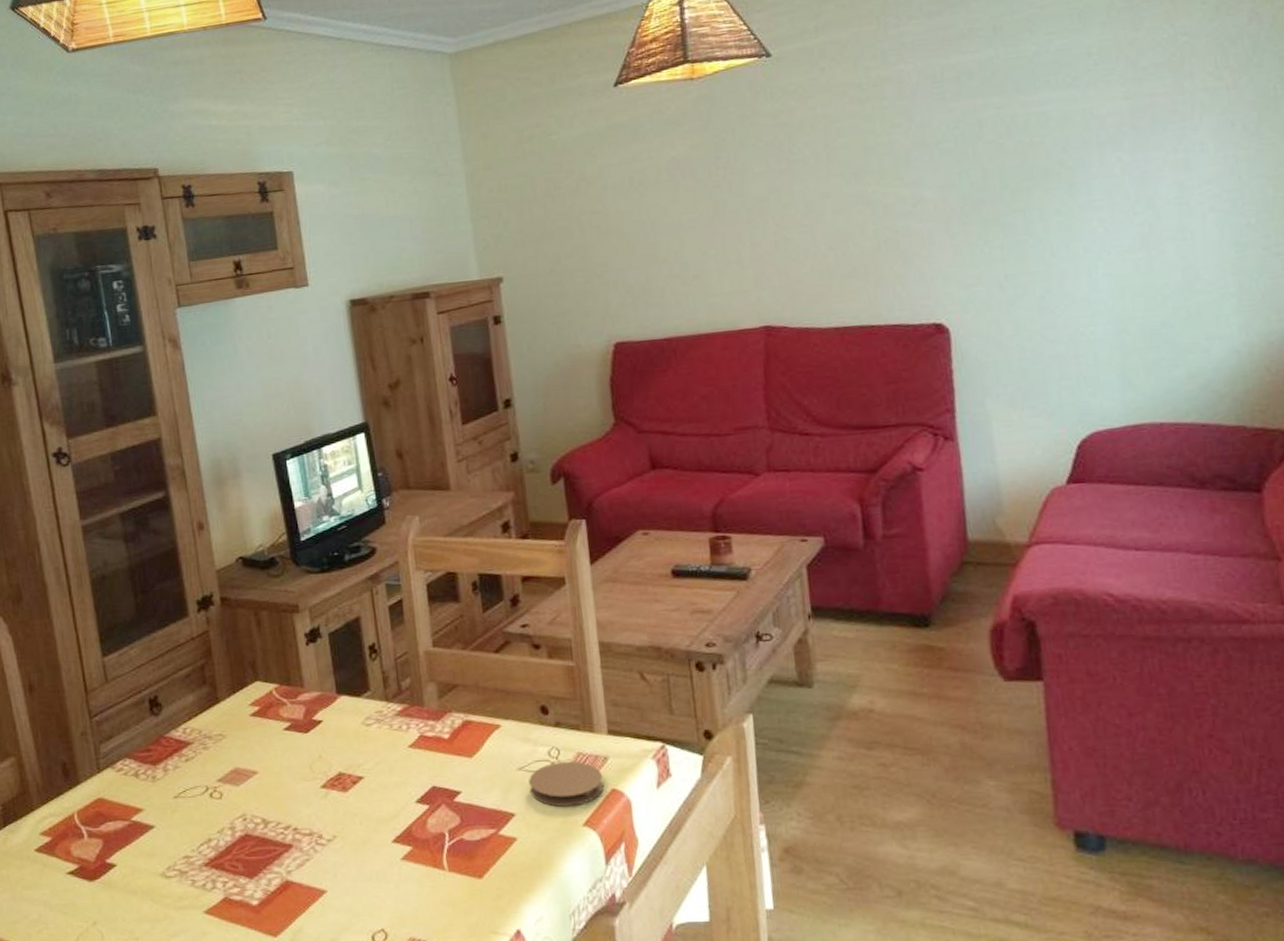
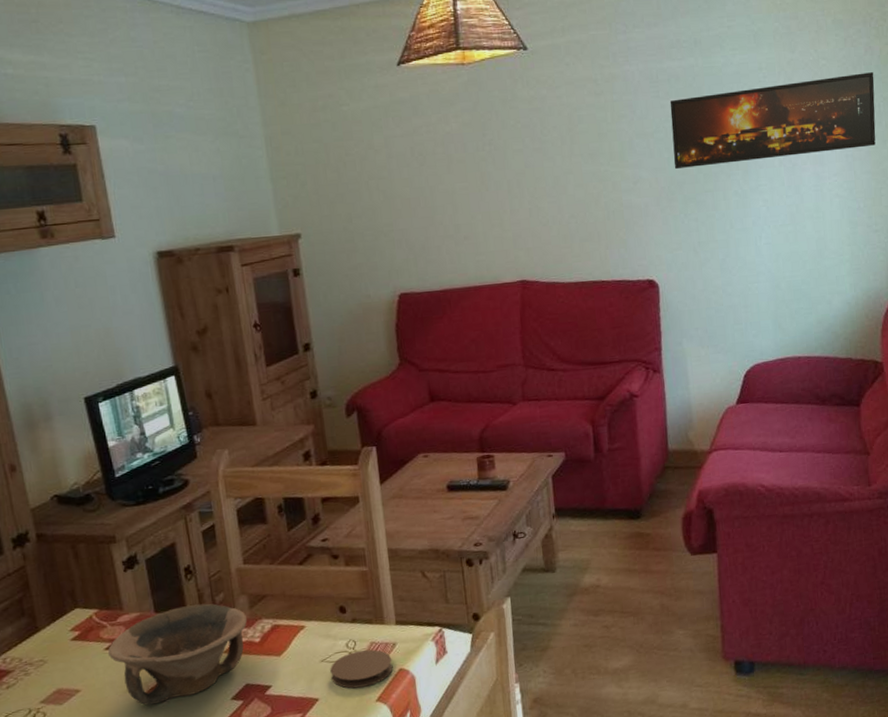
bowl: none [286,688,436,799] -> present [107,603,248,706]
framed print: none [960,46,1272,185] -> present [670,72,876,169]

